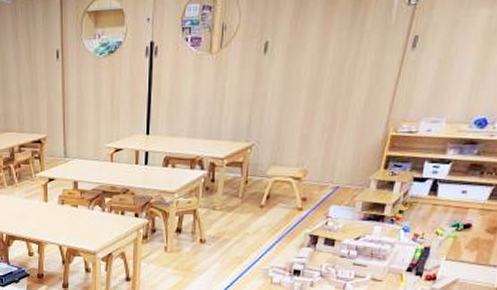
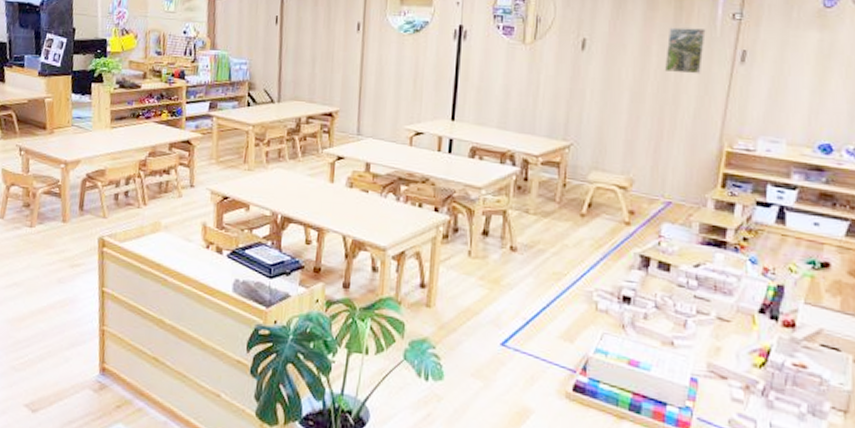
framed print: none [340,18,382,66] -> present [664,27,706,74]

